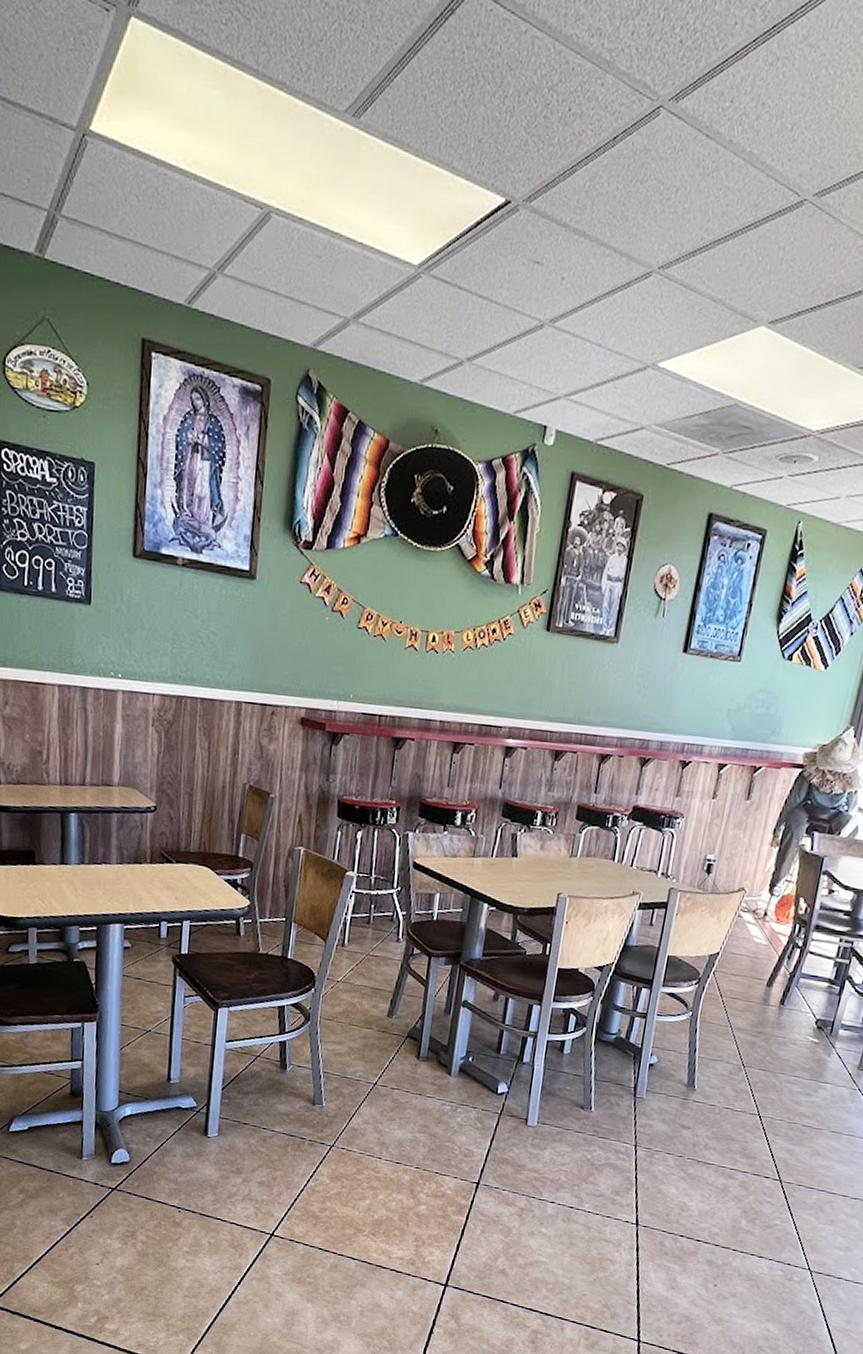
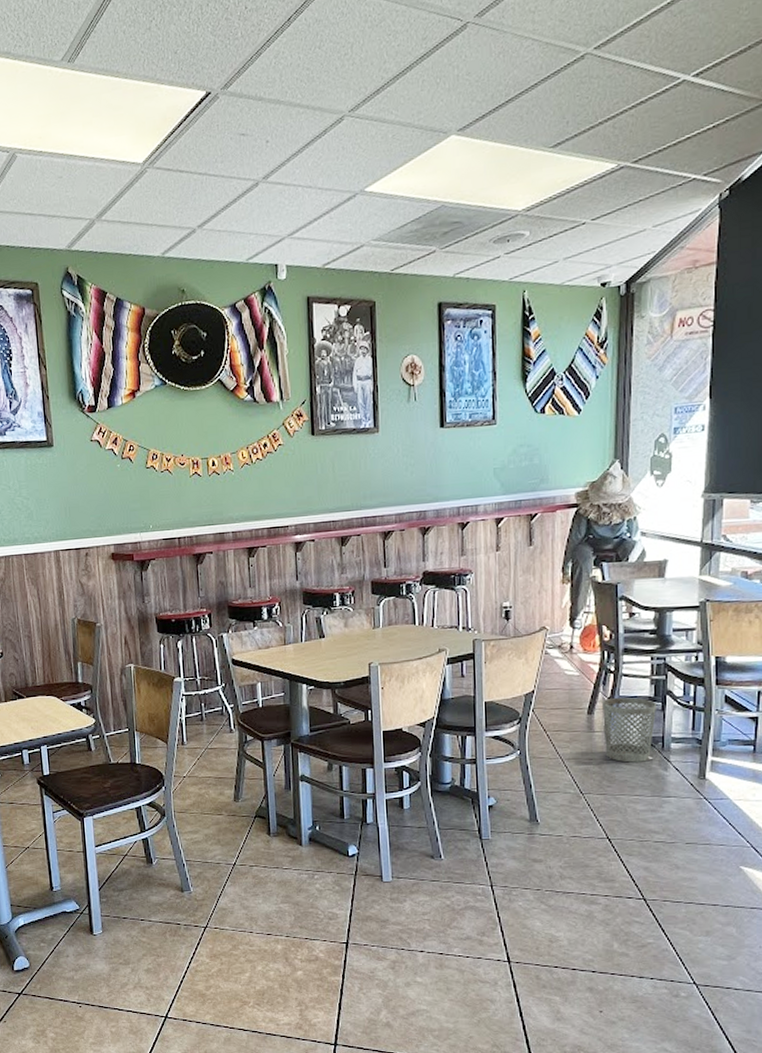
wastebasket: none [775,973,834,1044] -> present [603,697,656,763]

